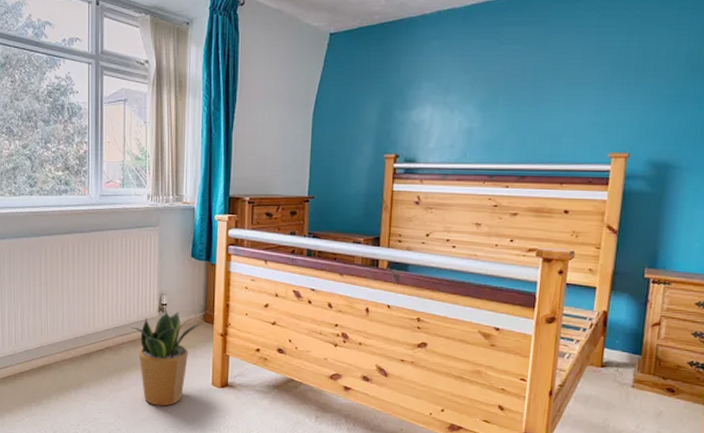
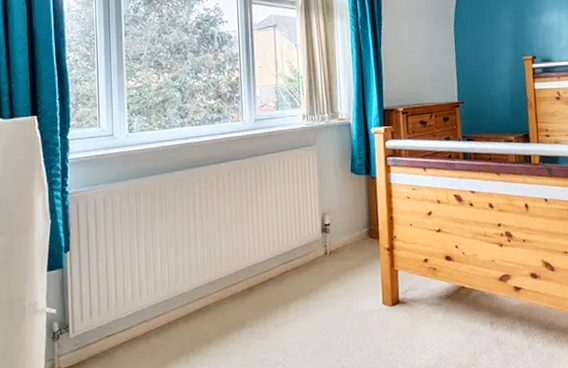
potted plant: present [131,311,205,406] -> none [294,230,371,336]

